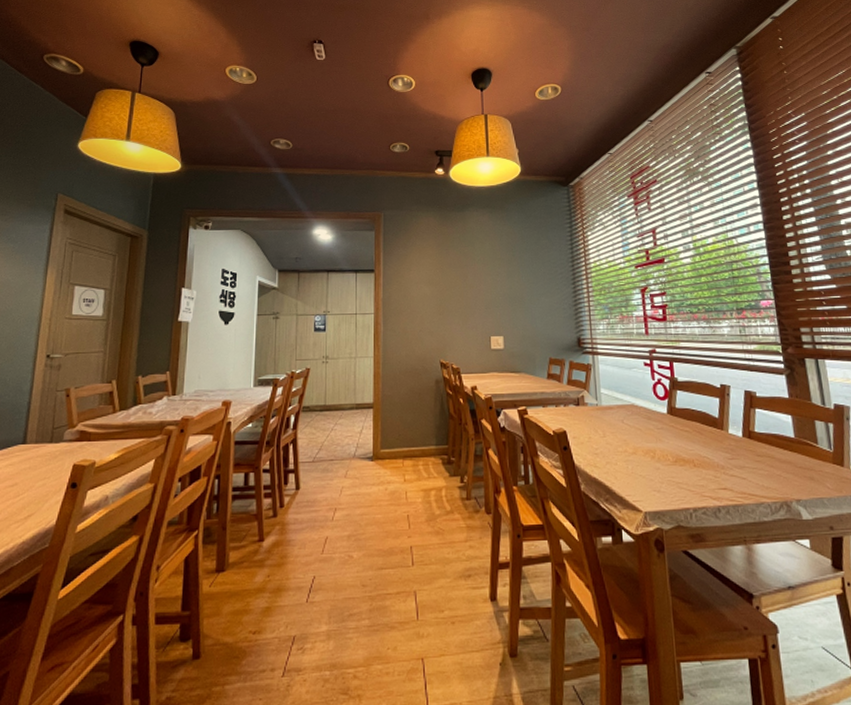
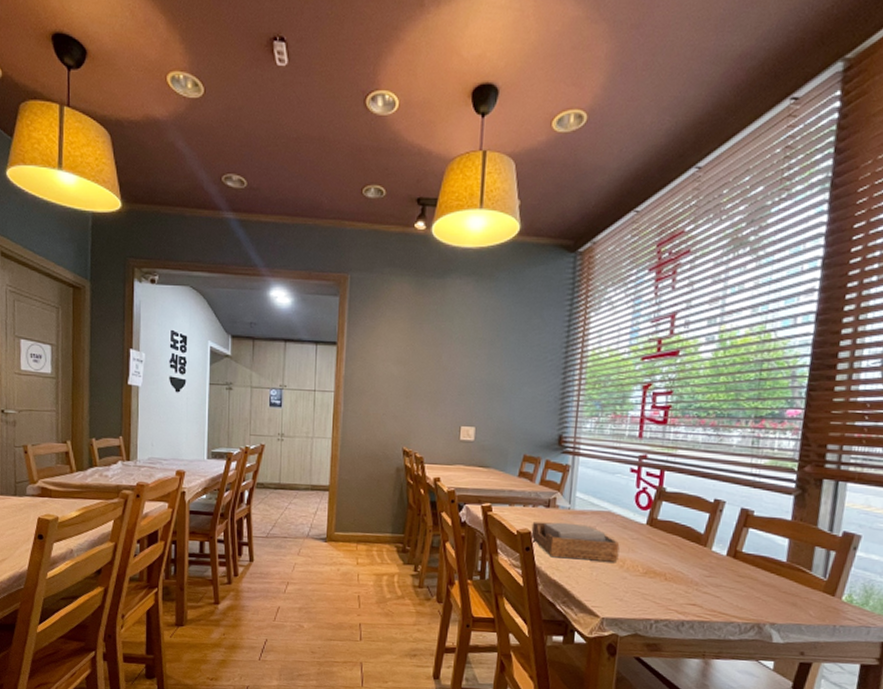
napkin holder: none [566,418,649,455] -> present [531,522,620,562]

